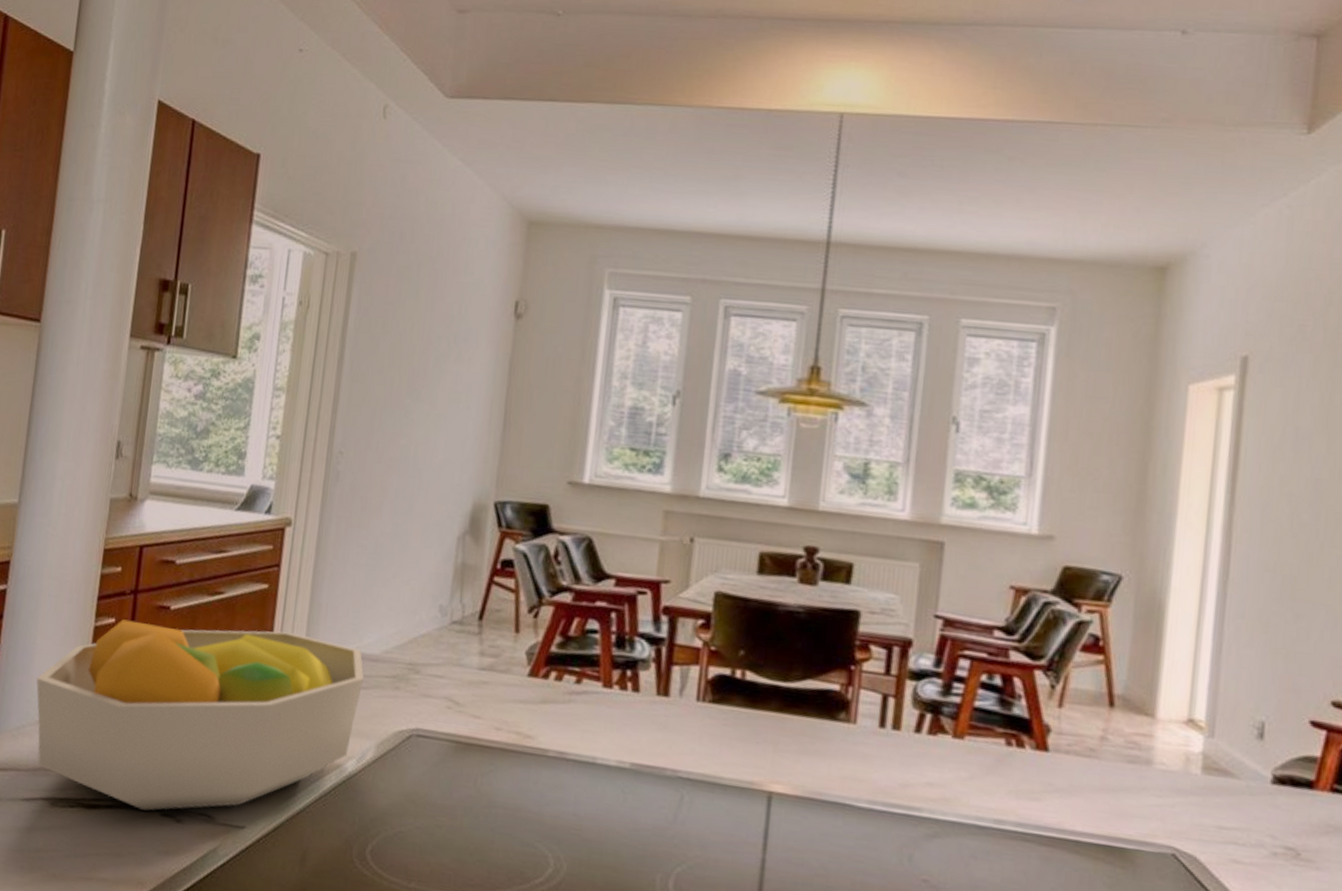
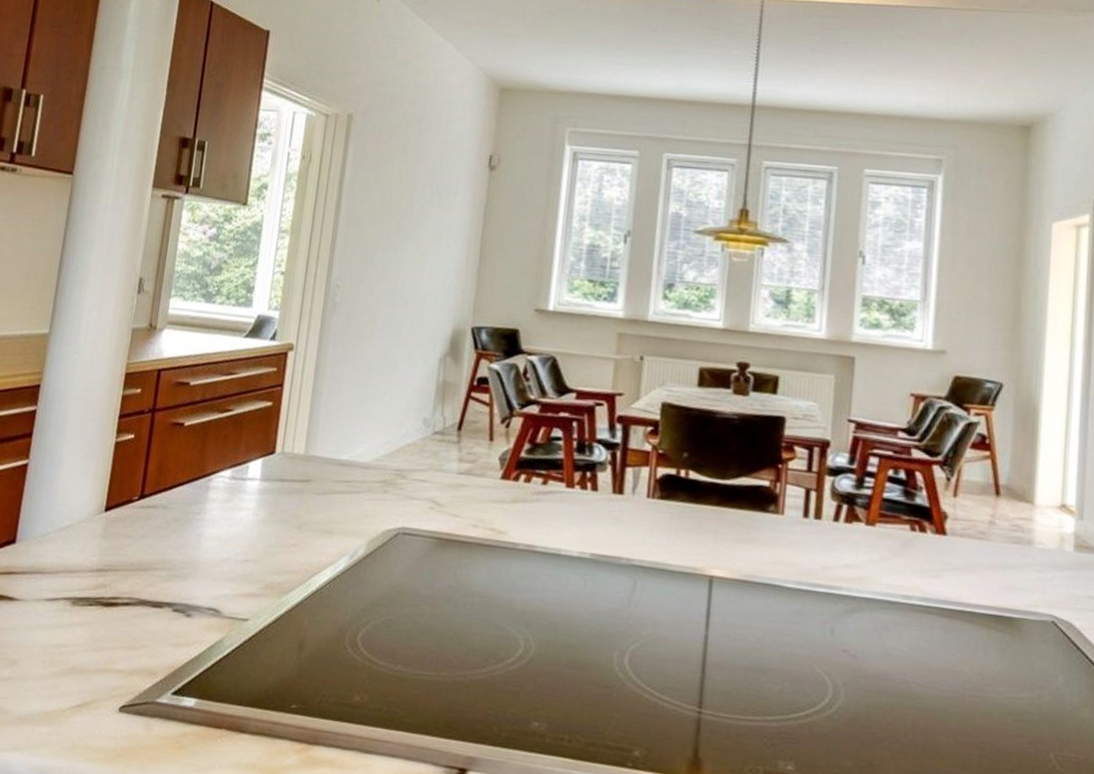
fruit bowl: present [36,619,364,811] -> none [61,435,357,607]

